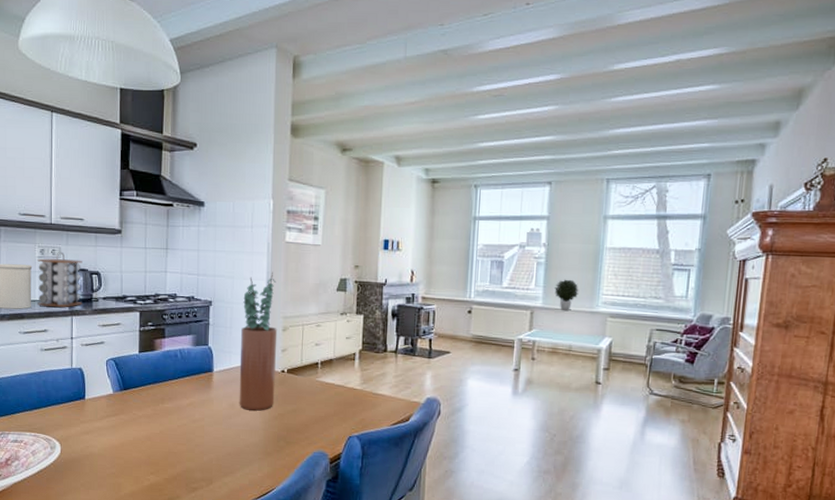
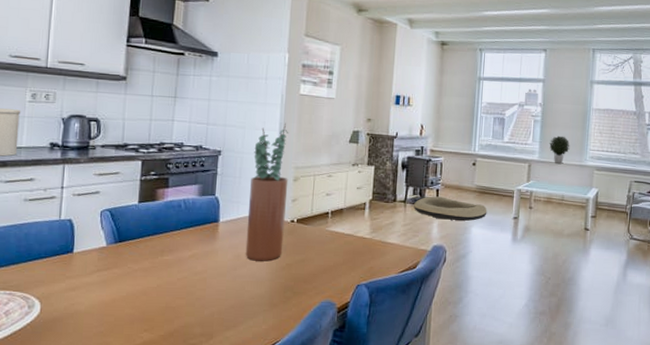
spice rack: present [37,251,83,308] -> none [24,96,80,156]
dog bed: none [405,346,485,372] -> present [414,196,487,221]

